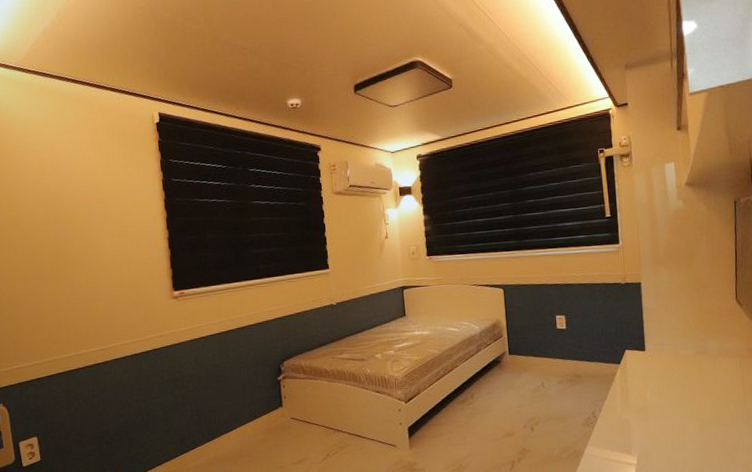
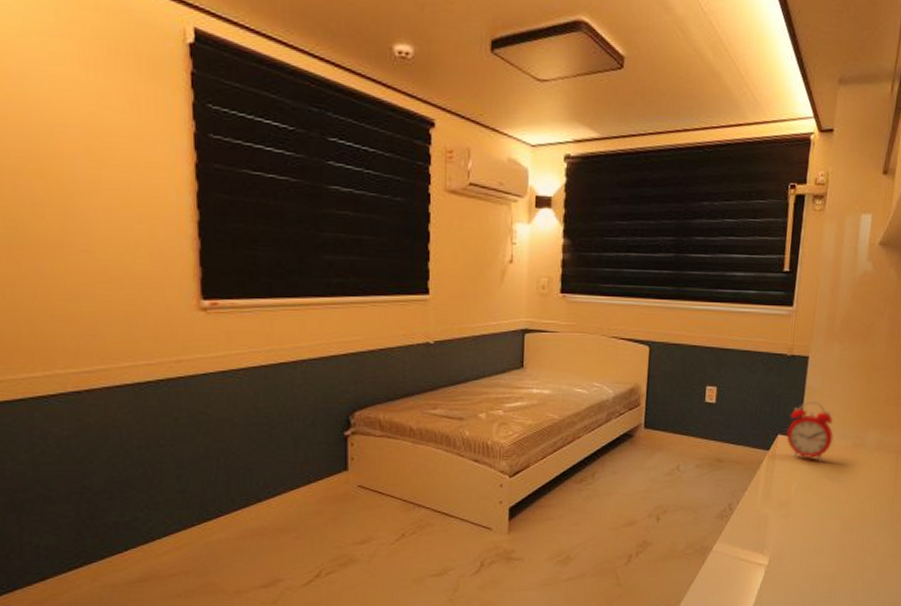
alarm clock: none [632,318,676,370] -> present [786,400,833,461]

